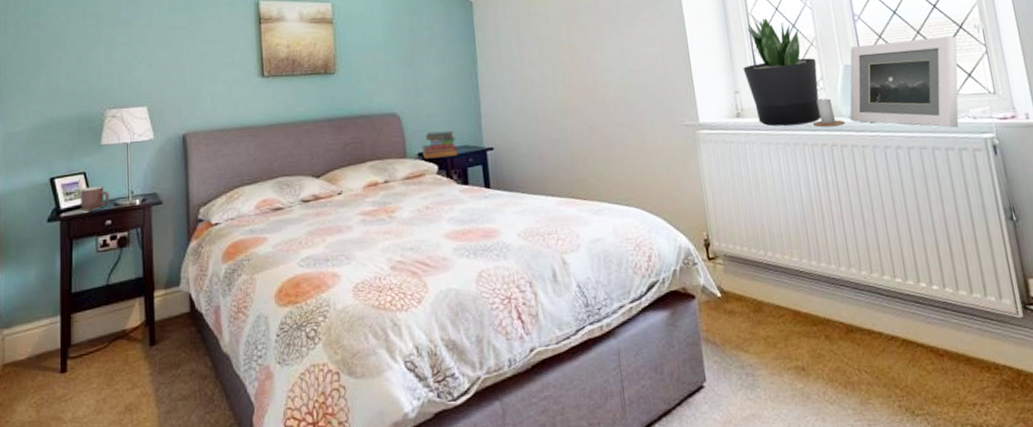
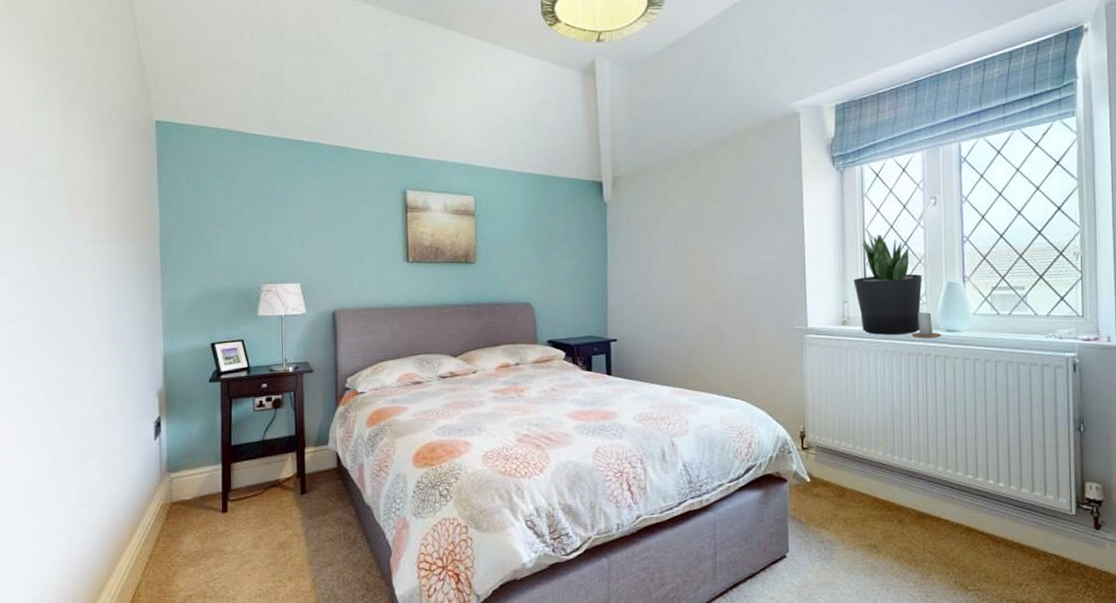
mug: present [80,186,110,212] -> none [239,353,265,375]
books: present [422,130,458,159] -> none [551,321,584,346]
picture frame: present [849,36,959,128] -> none [946,261,1056,346]

